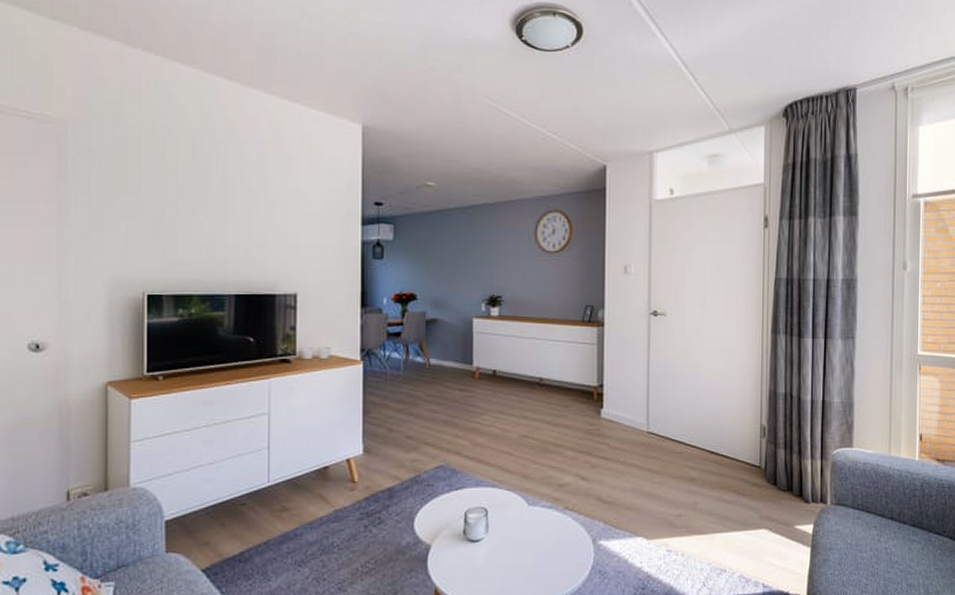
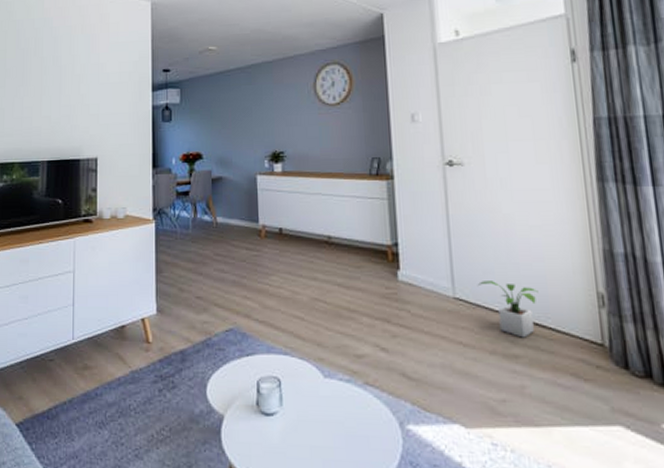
potted plant: none [669,417,716,464] -> present [478,281,539,338]

